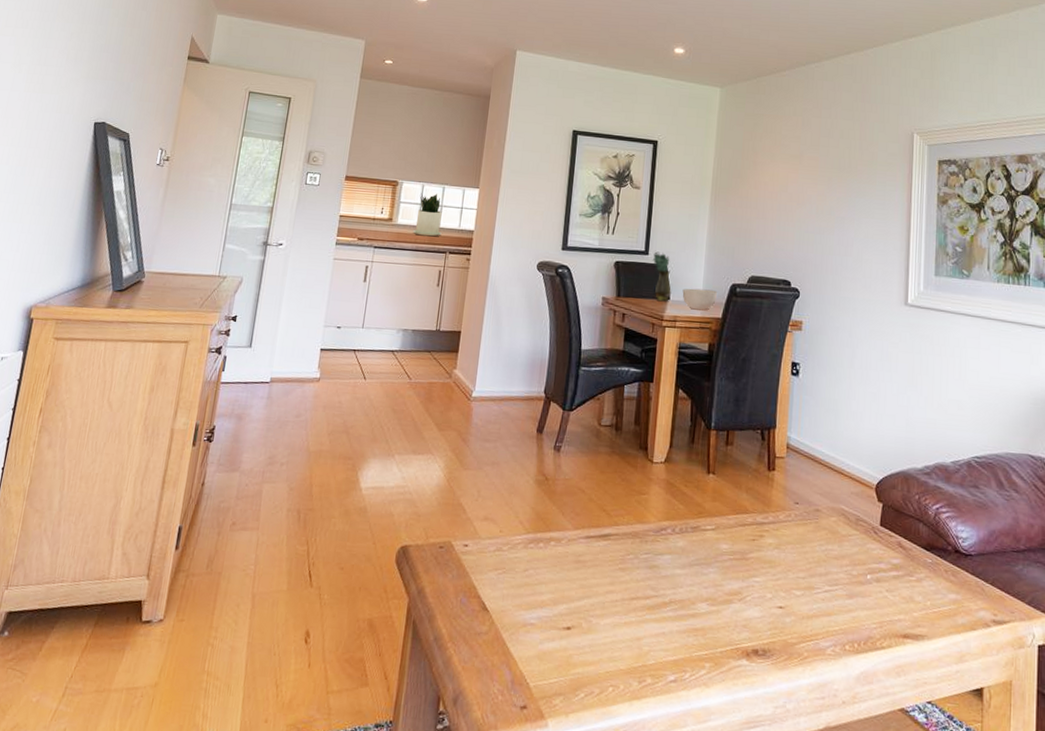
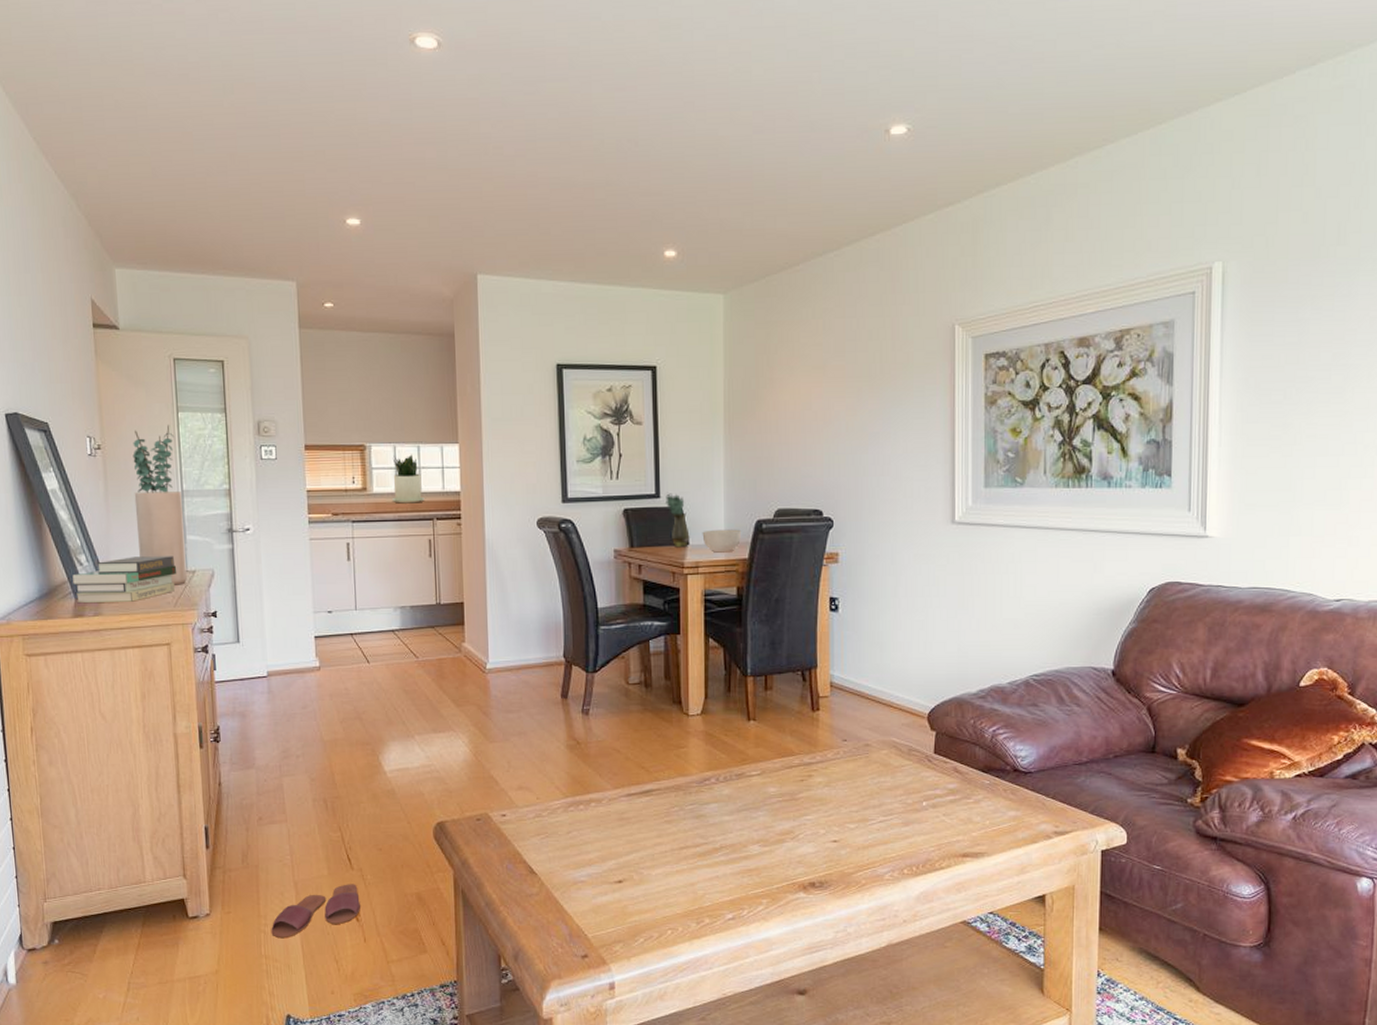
books: none [113,258,211,299] -> present [72,556,177,604]
vase: none [180,146,234,288] -> present [132,425,187,585]
slippers: none [218,601,313,655] -> present [271,884,360,939]

